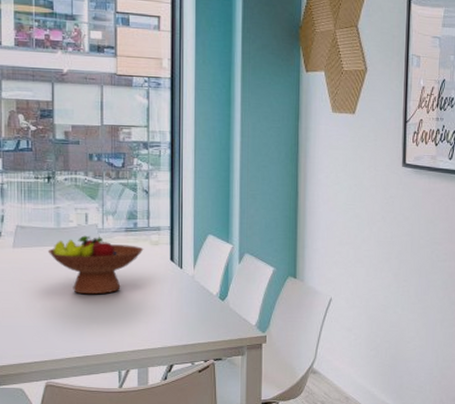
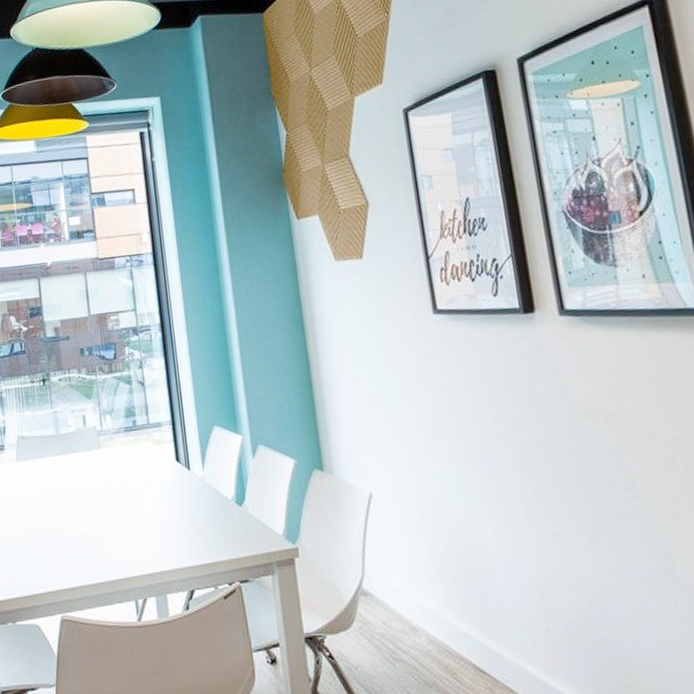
fruit bowl: present [47,235,144,295] -> none [49,440,147,509]

